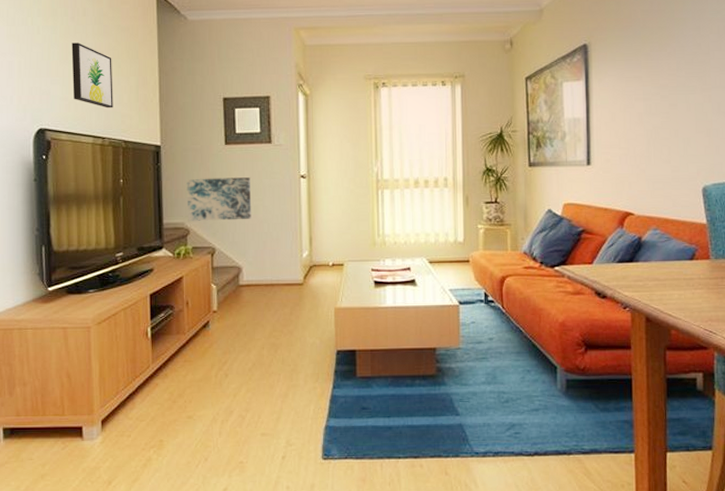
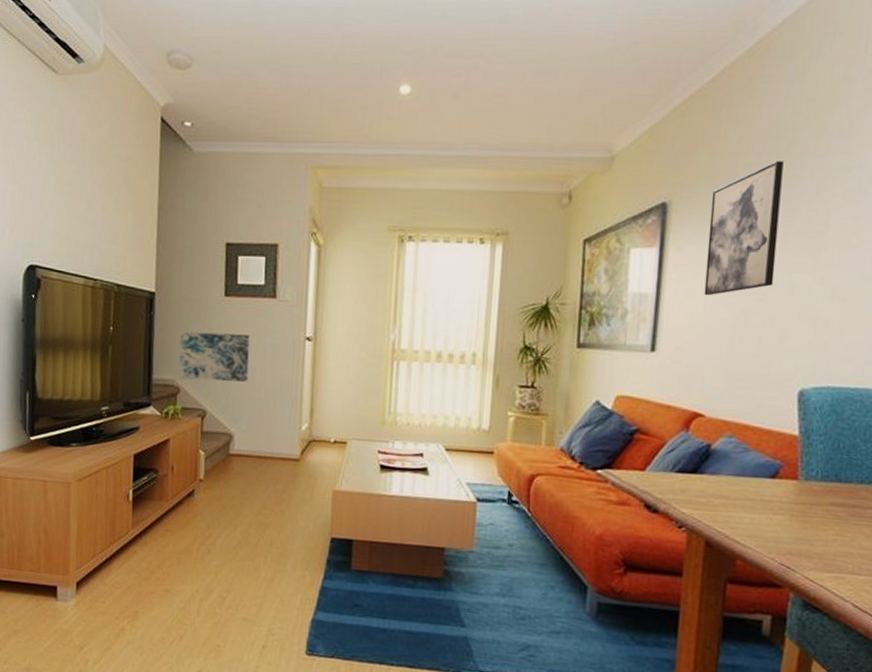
wall art: present [71,43,113,108] -> none [66,172,109,247]
wall art: none [620,7,674,117] -> present [704,160,784,296]

